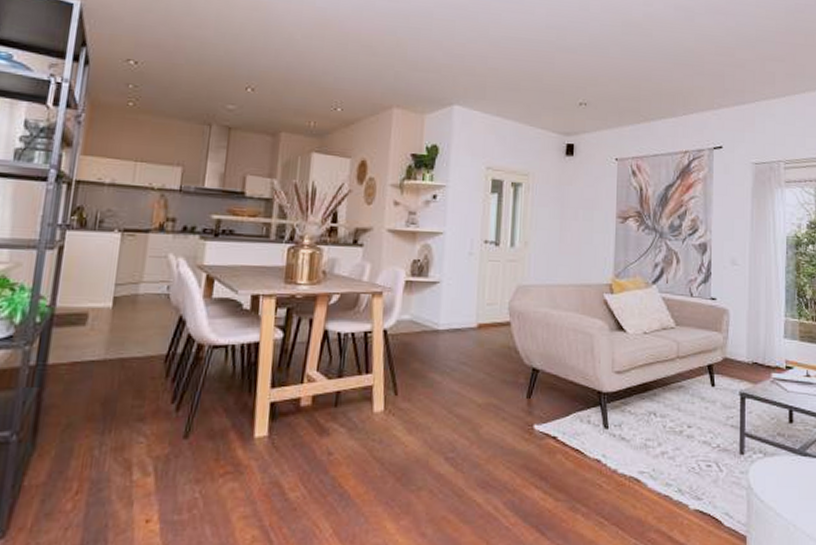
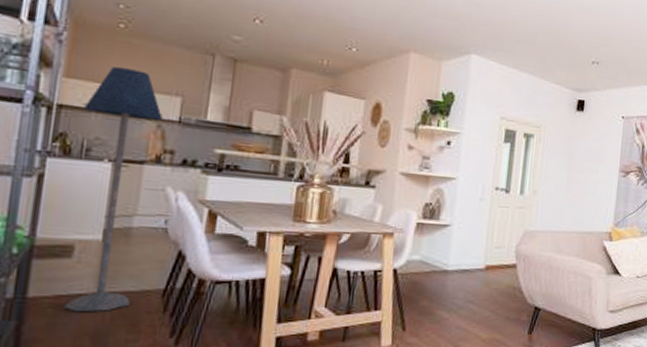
floor lamp: none [77,142,166,379] -> present [62,67,163,313]

